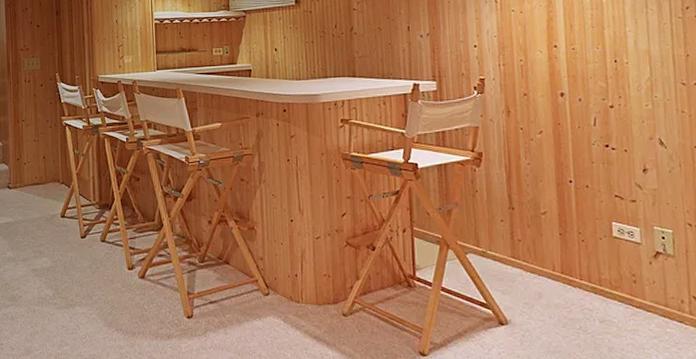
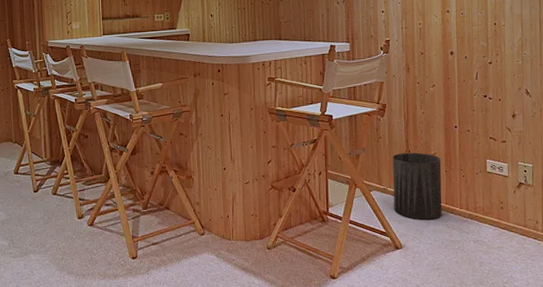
trash can: none [492,210,557,291] -> present [392,152,443,220]

